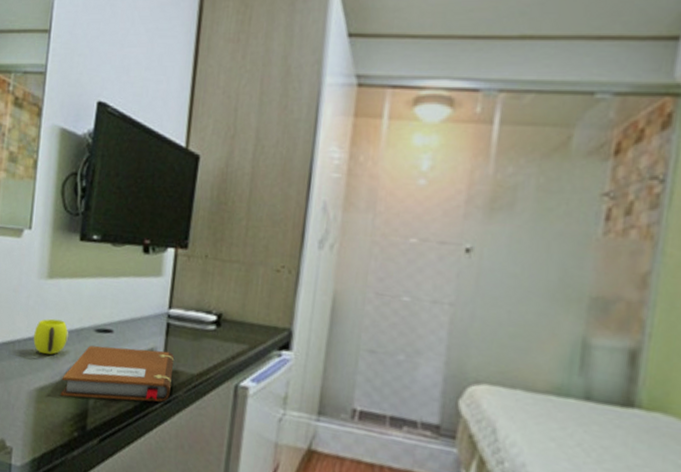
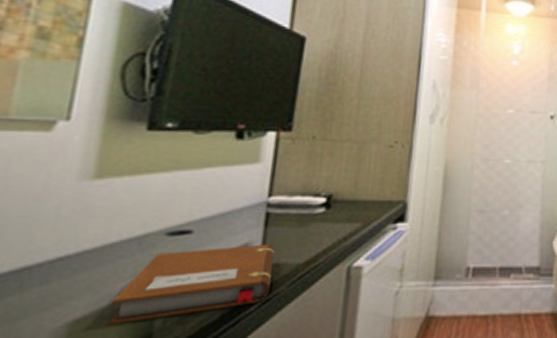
cup: present [33,318,69,355] -> none [66,228,126,276]

